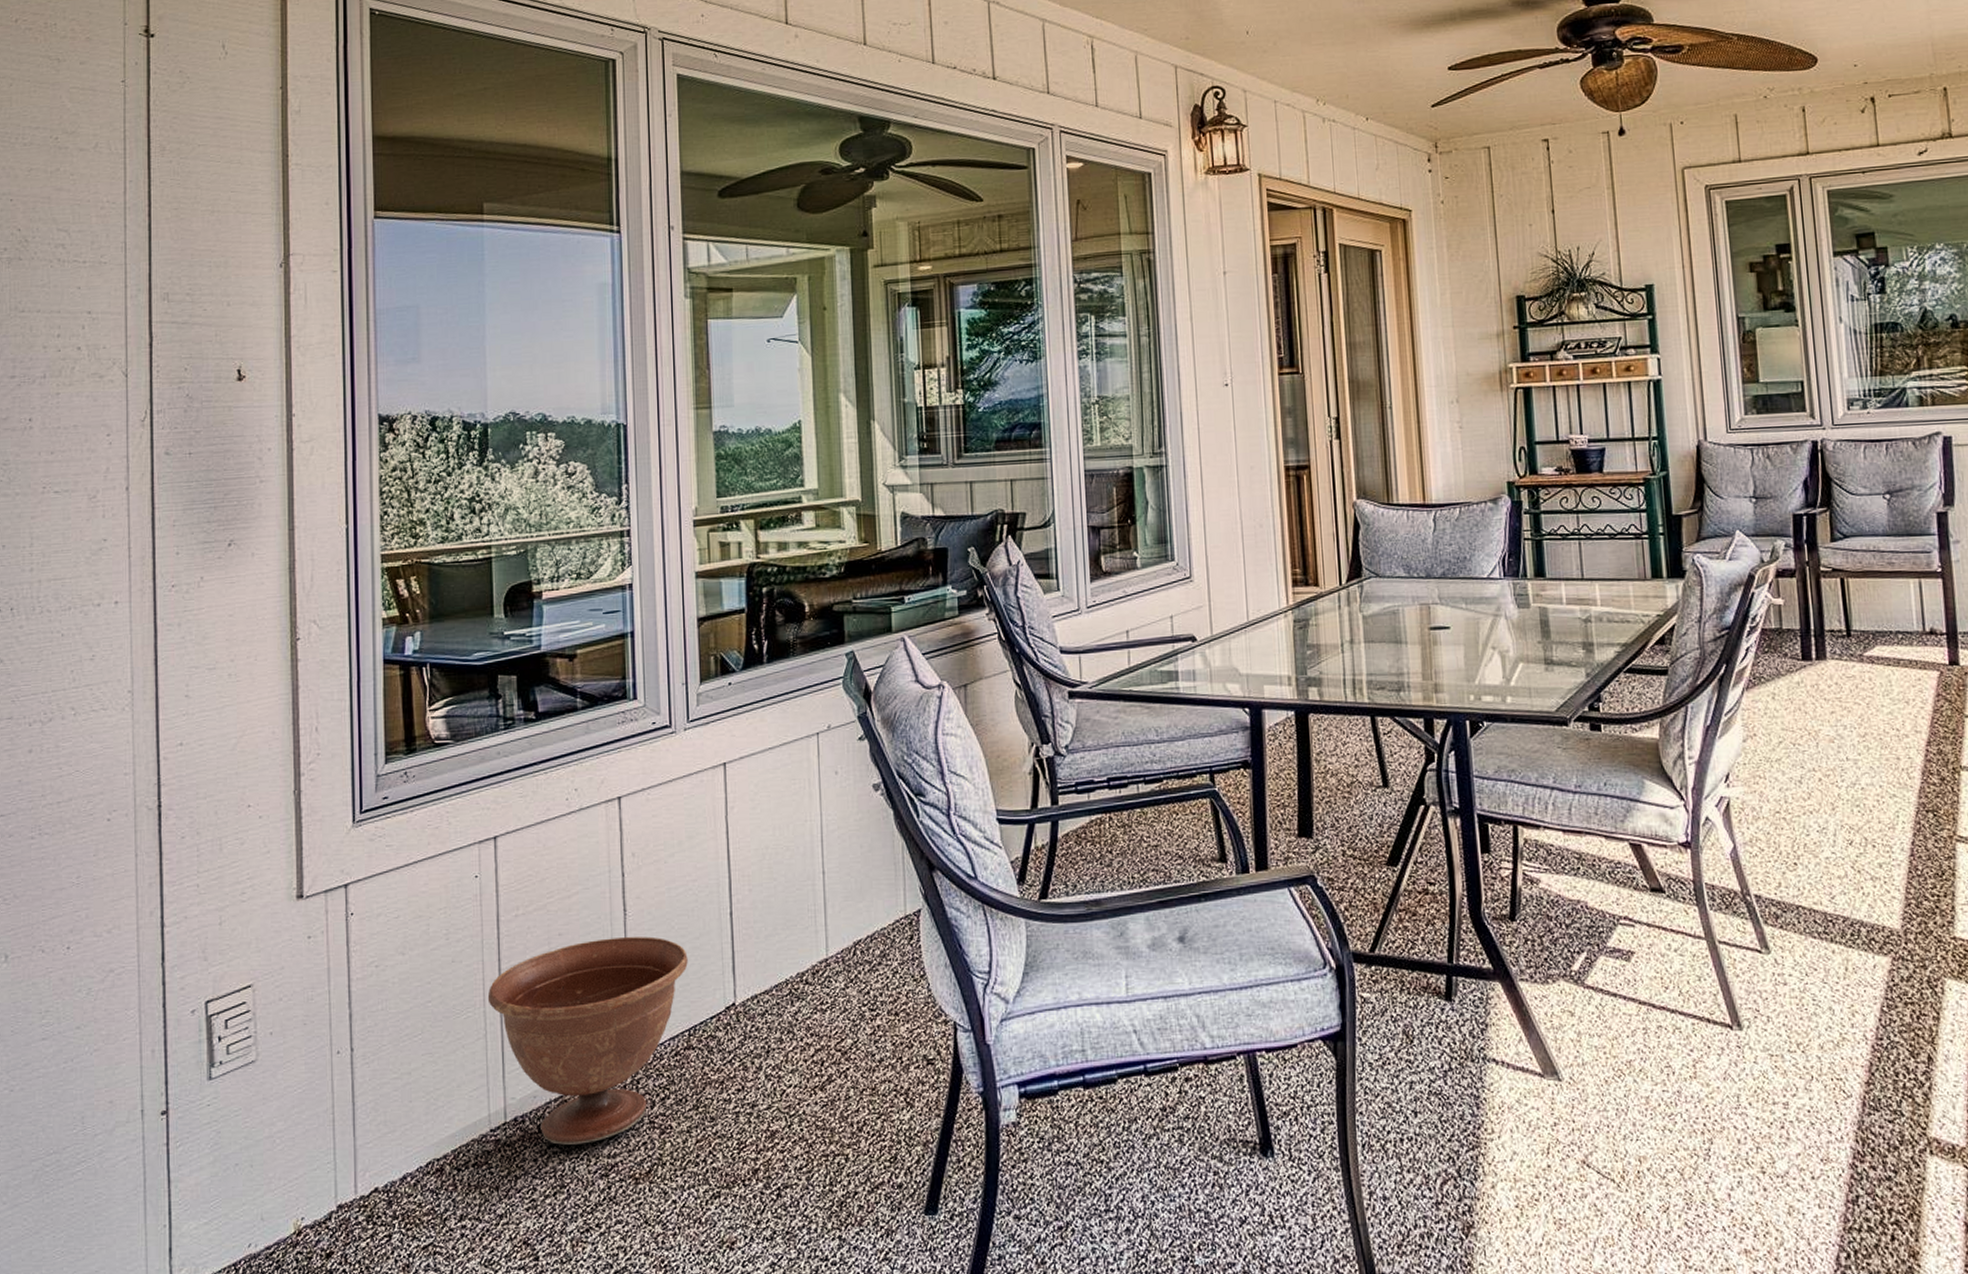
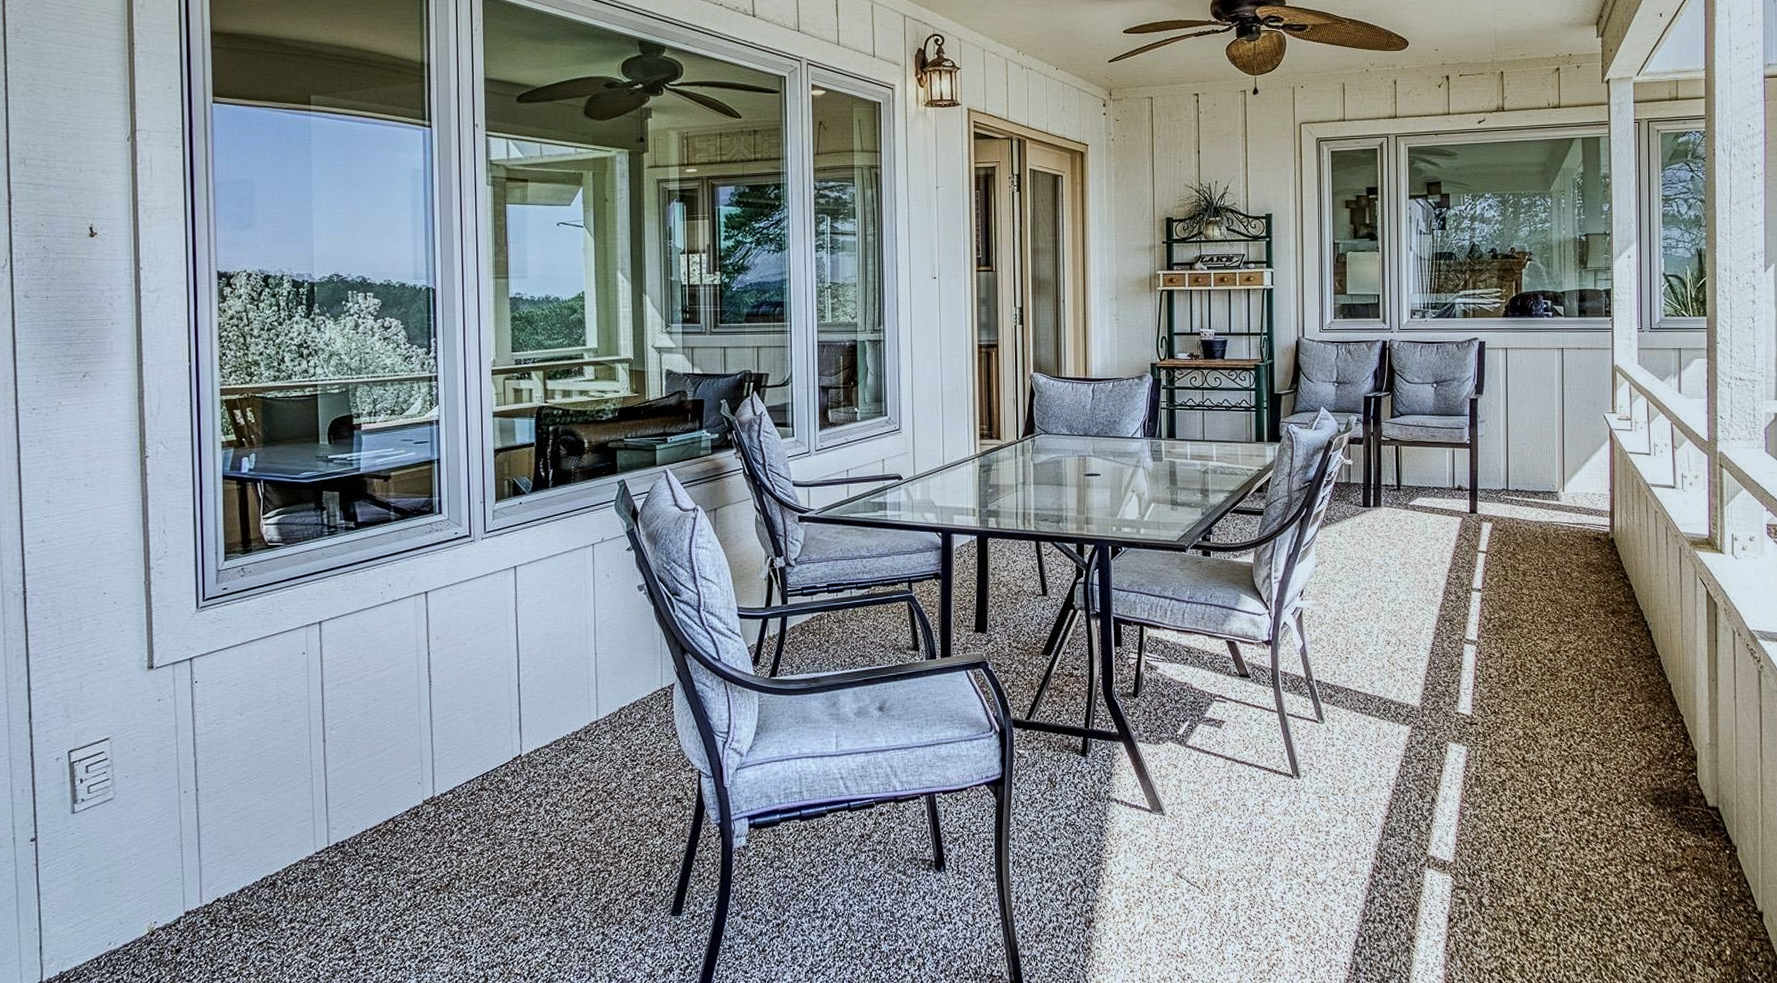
planter pot: present [487,936,688,1145] -> none [313,702,482,864]

